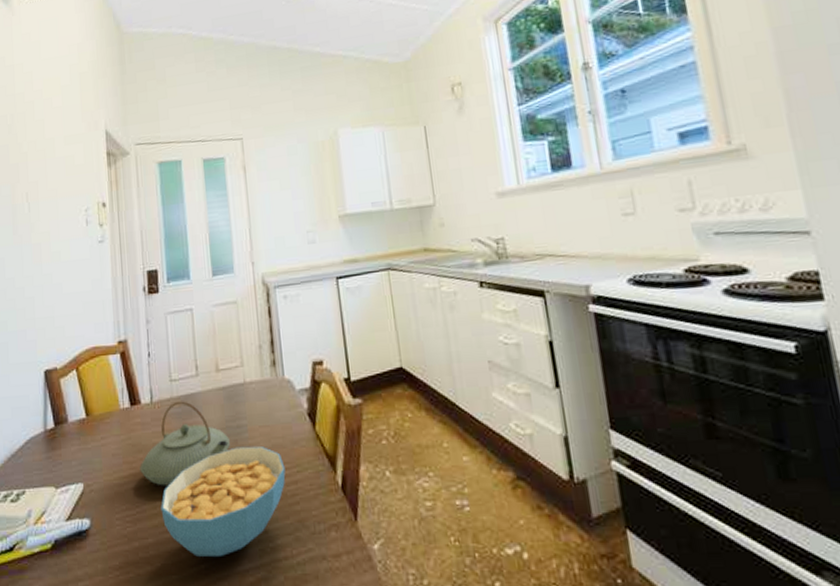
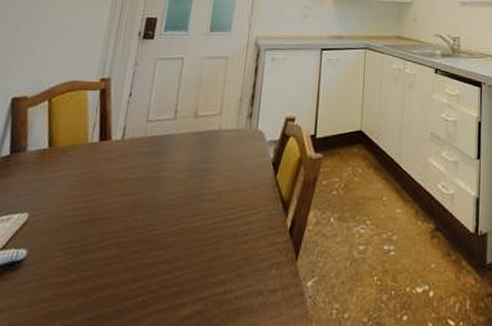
teapot: present [140,401,230,486] -> none [95,141,194,220]
cereal bowl: present [161,446,286,557] -> none [108,187,242,290]

